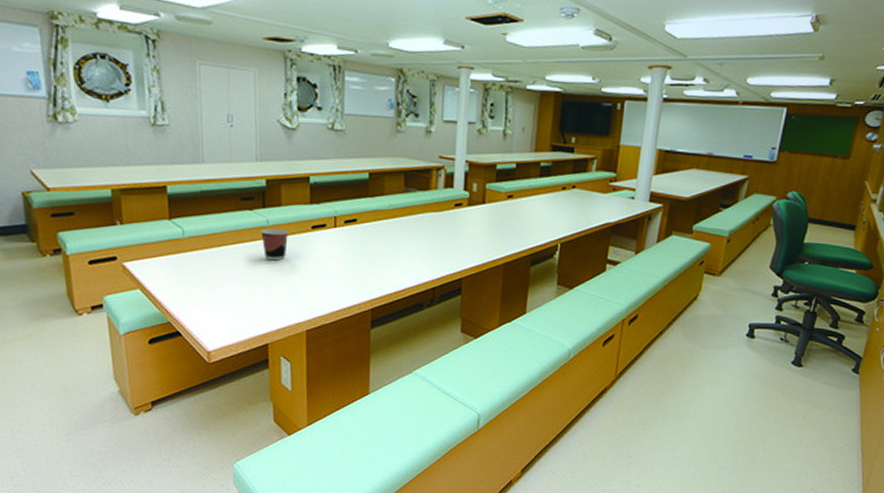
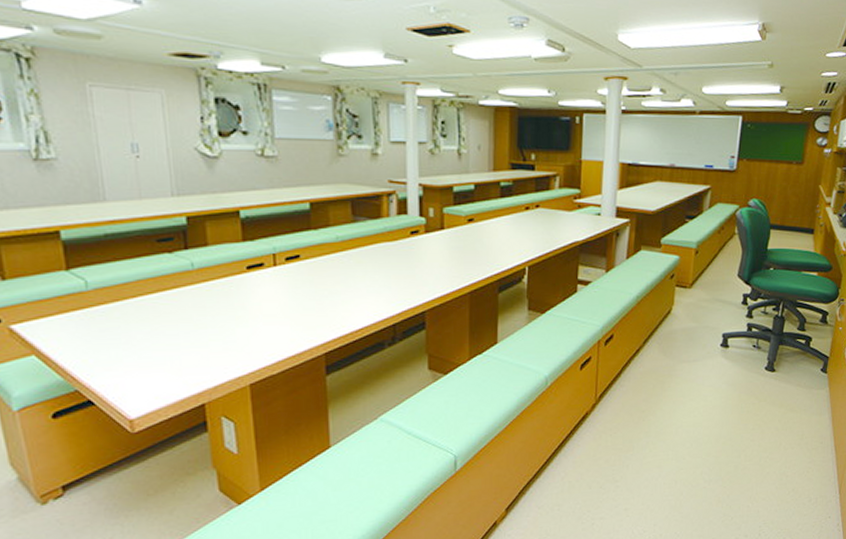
cup: present [261,228,288,261] -> none [185,272,219,309]

